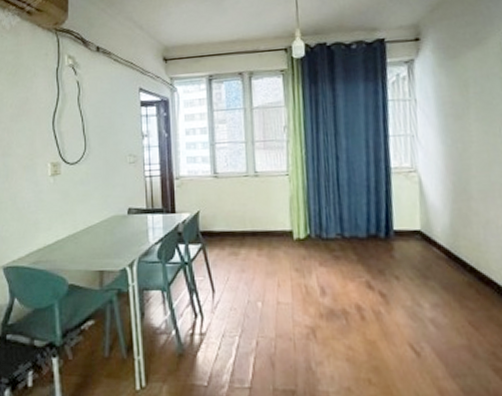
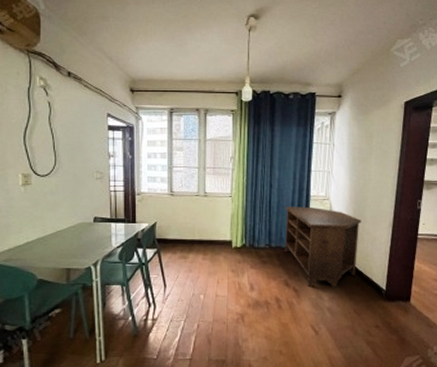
tv stand: none [358,182,466,290] -> present [285,206,361,287]

